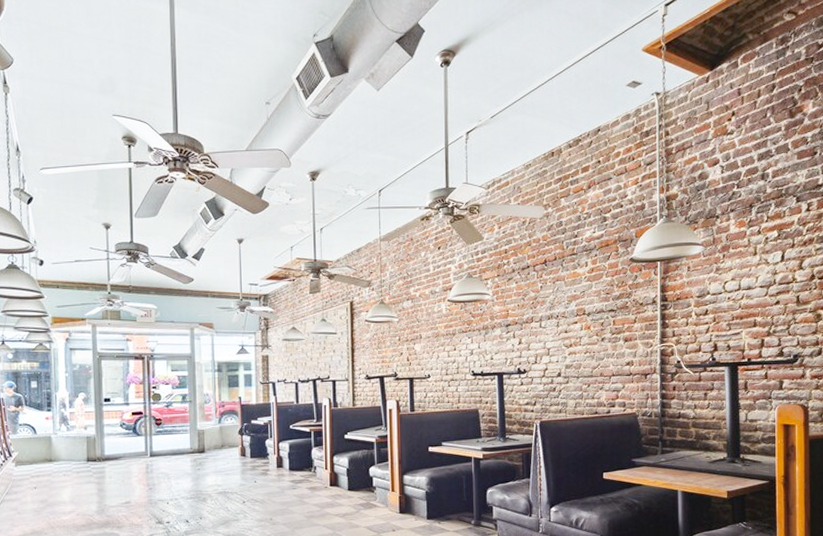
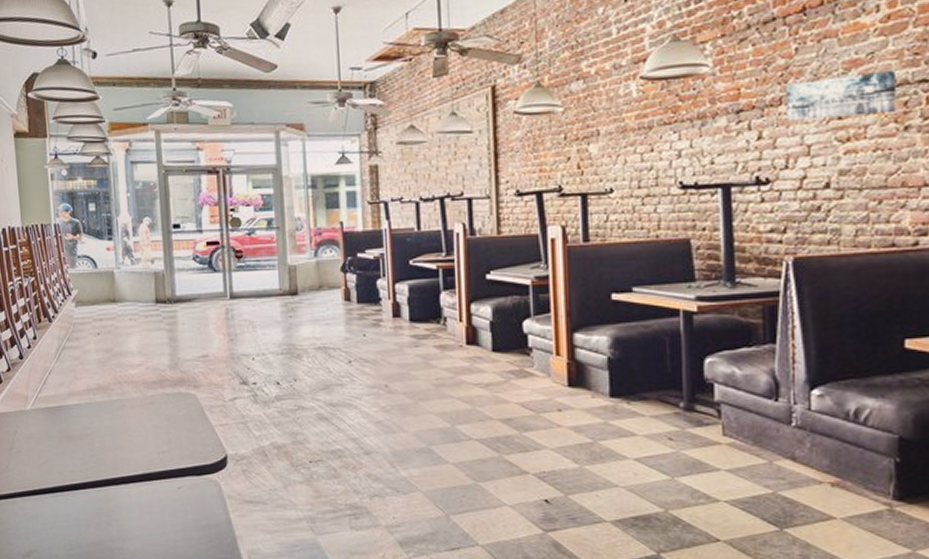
wall art: none [535,304,598,333] -> present [785,71,897,122]

